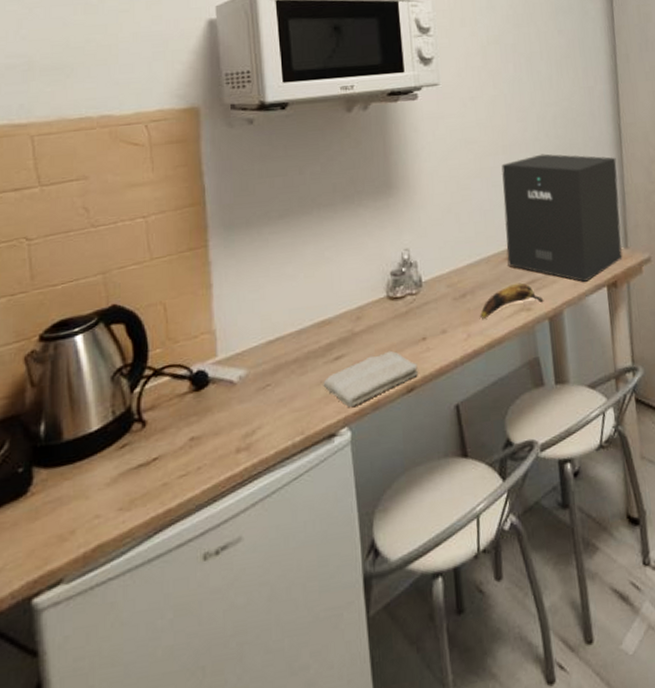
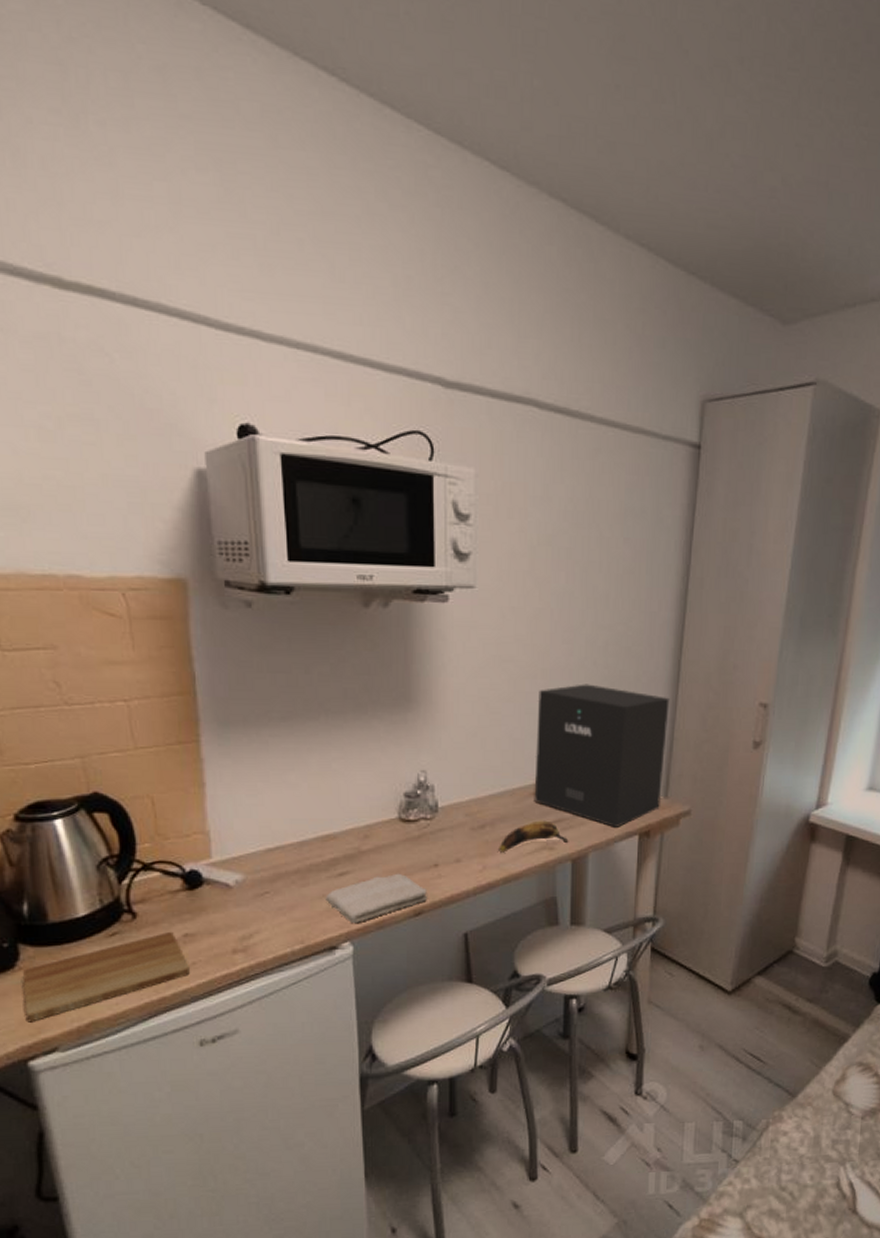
cutting board: none [33,436,195,554] -> present [22,931,190,1023]

